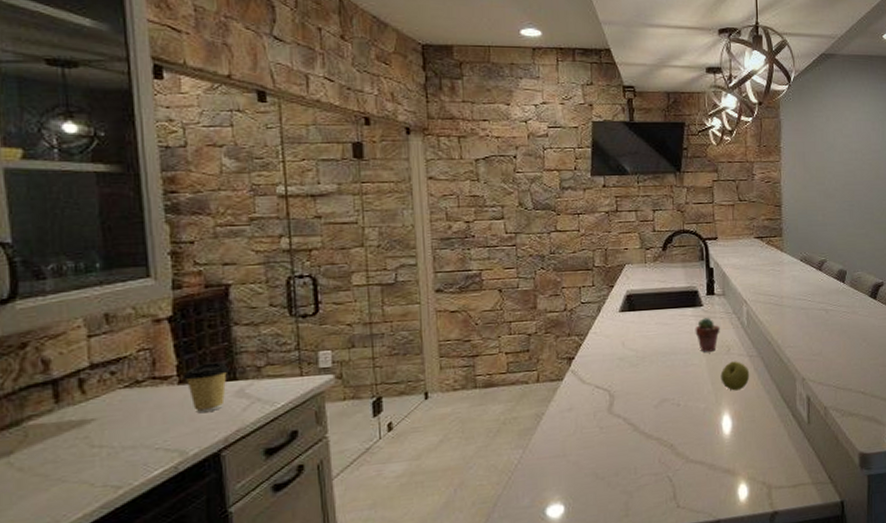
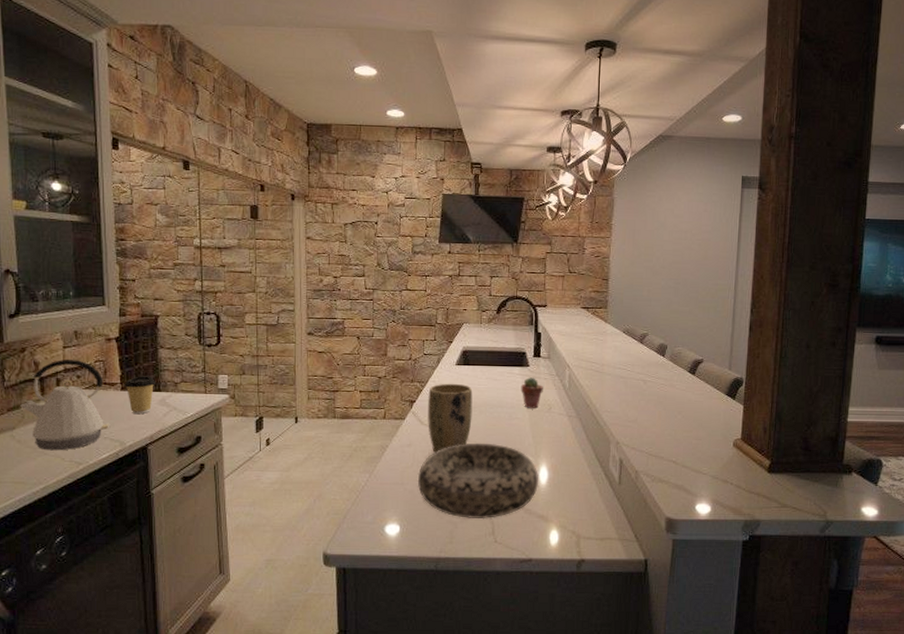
kettle: none [21,350,162,477] -> present [20,358,109,451]
decorative bowl: none [581,396,723,486] -> present [417,443,539,520]
plant pot: none [589,332,642,414] -> present [428,383,473,453]
apple: present [720,361,750,391] -> none [541,419,568,446]

